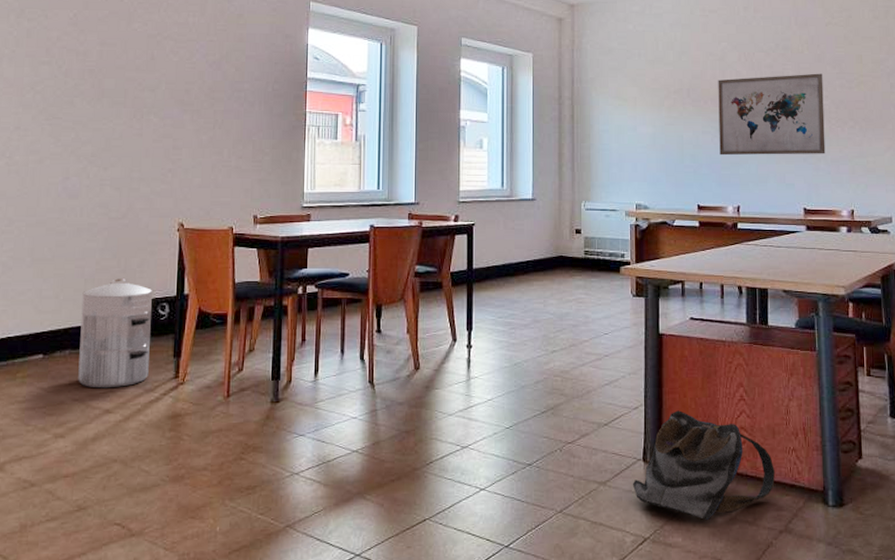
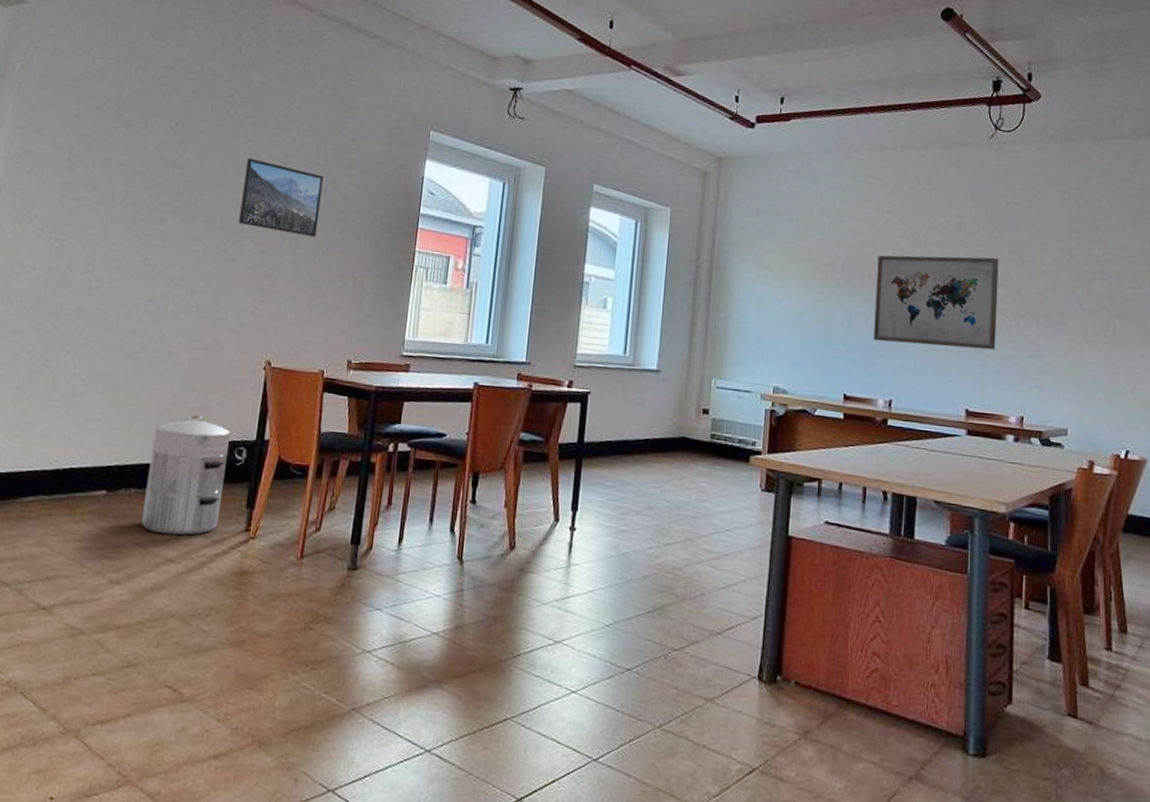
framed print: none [142,41,217,107] -> present [238,158,324,237]
backpack: present [633,410,776,521] -> none [744,626,910,756]

